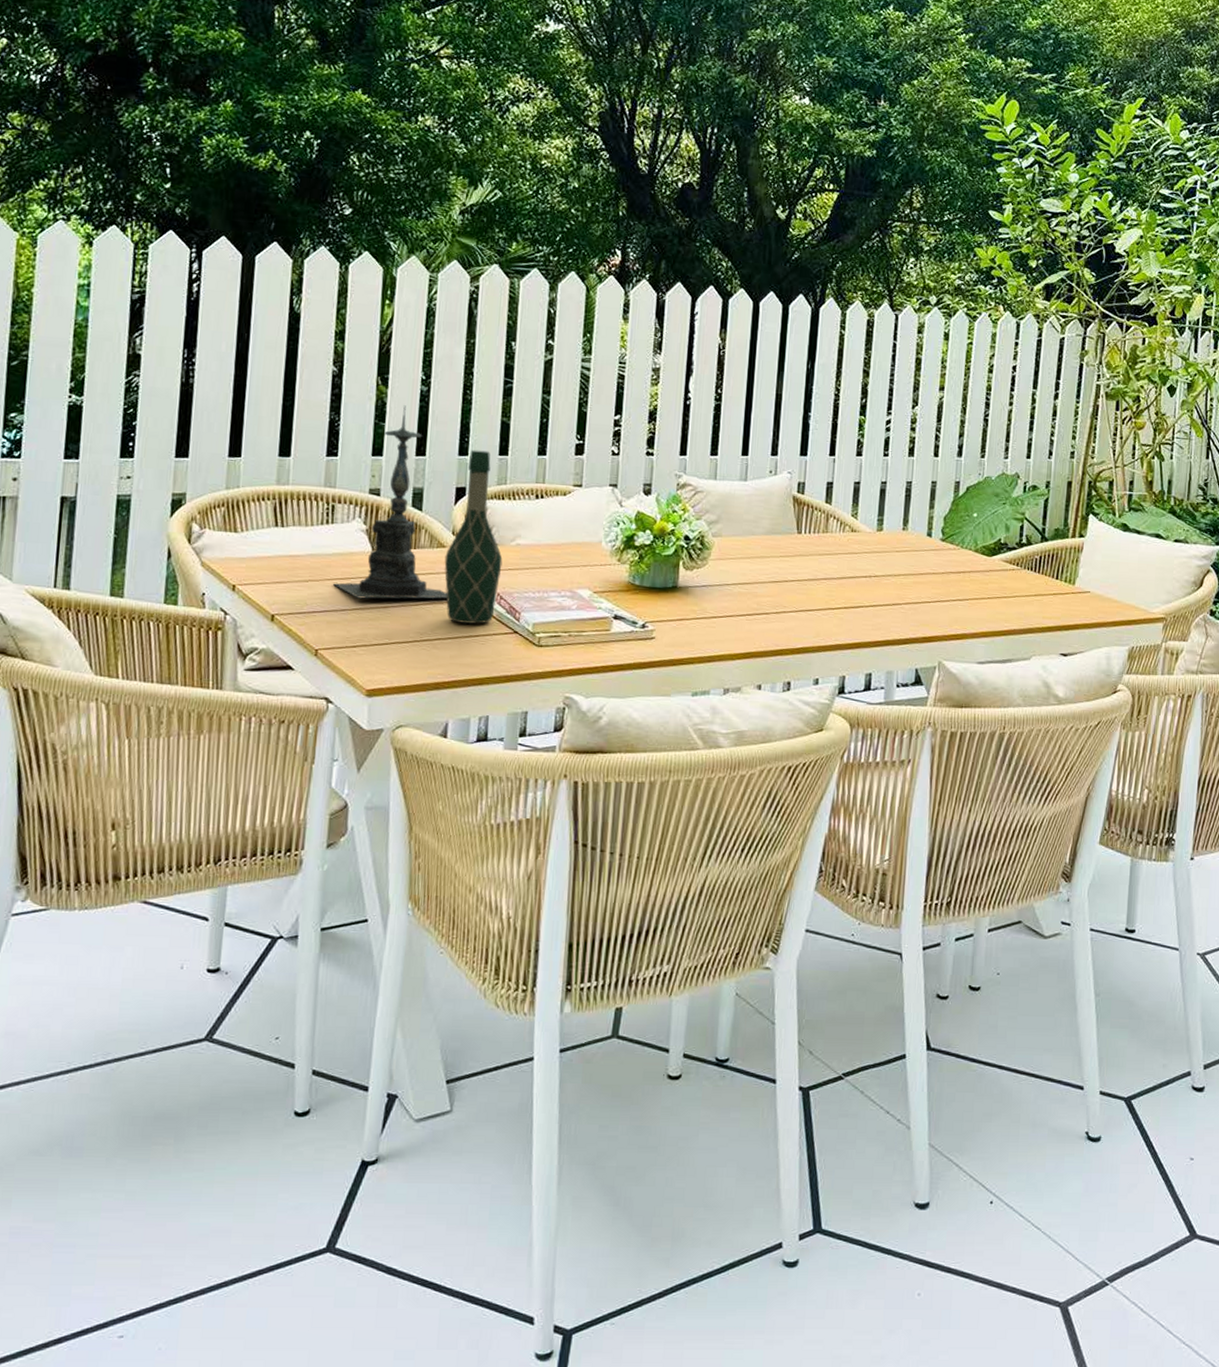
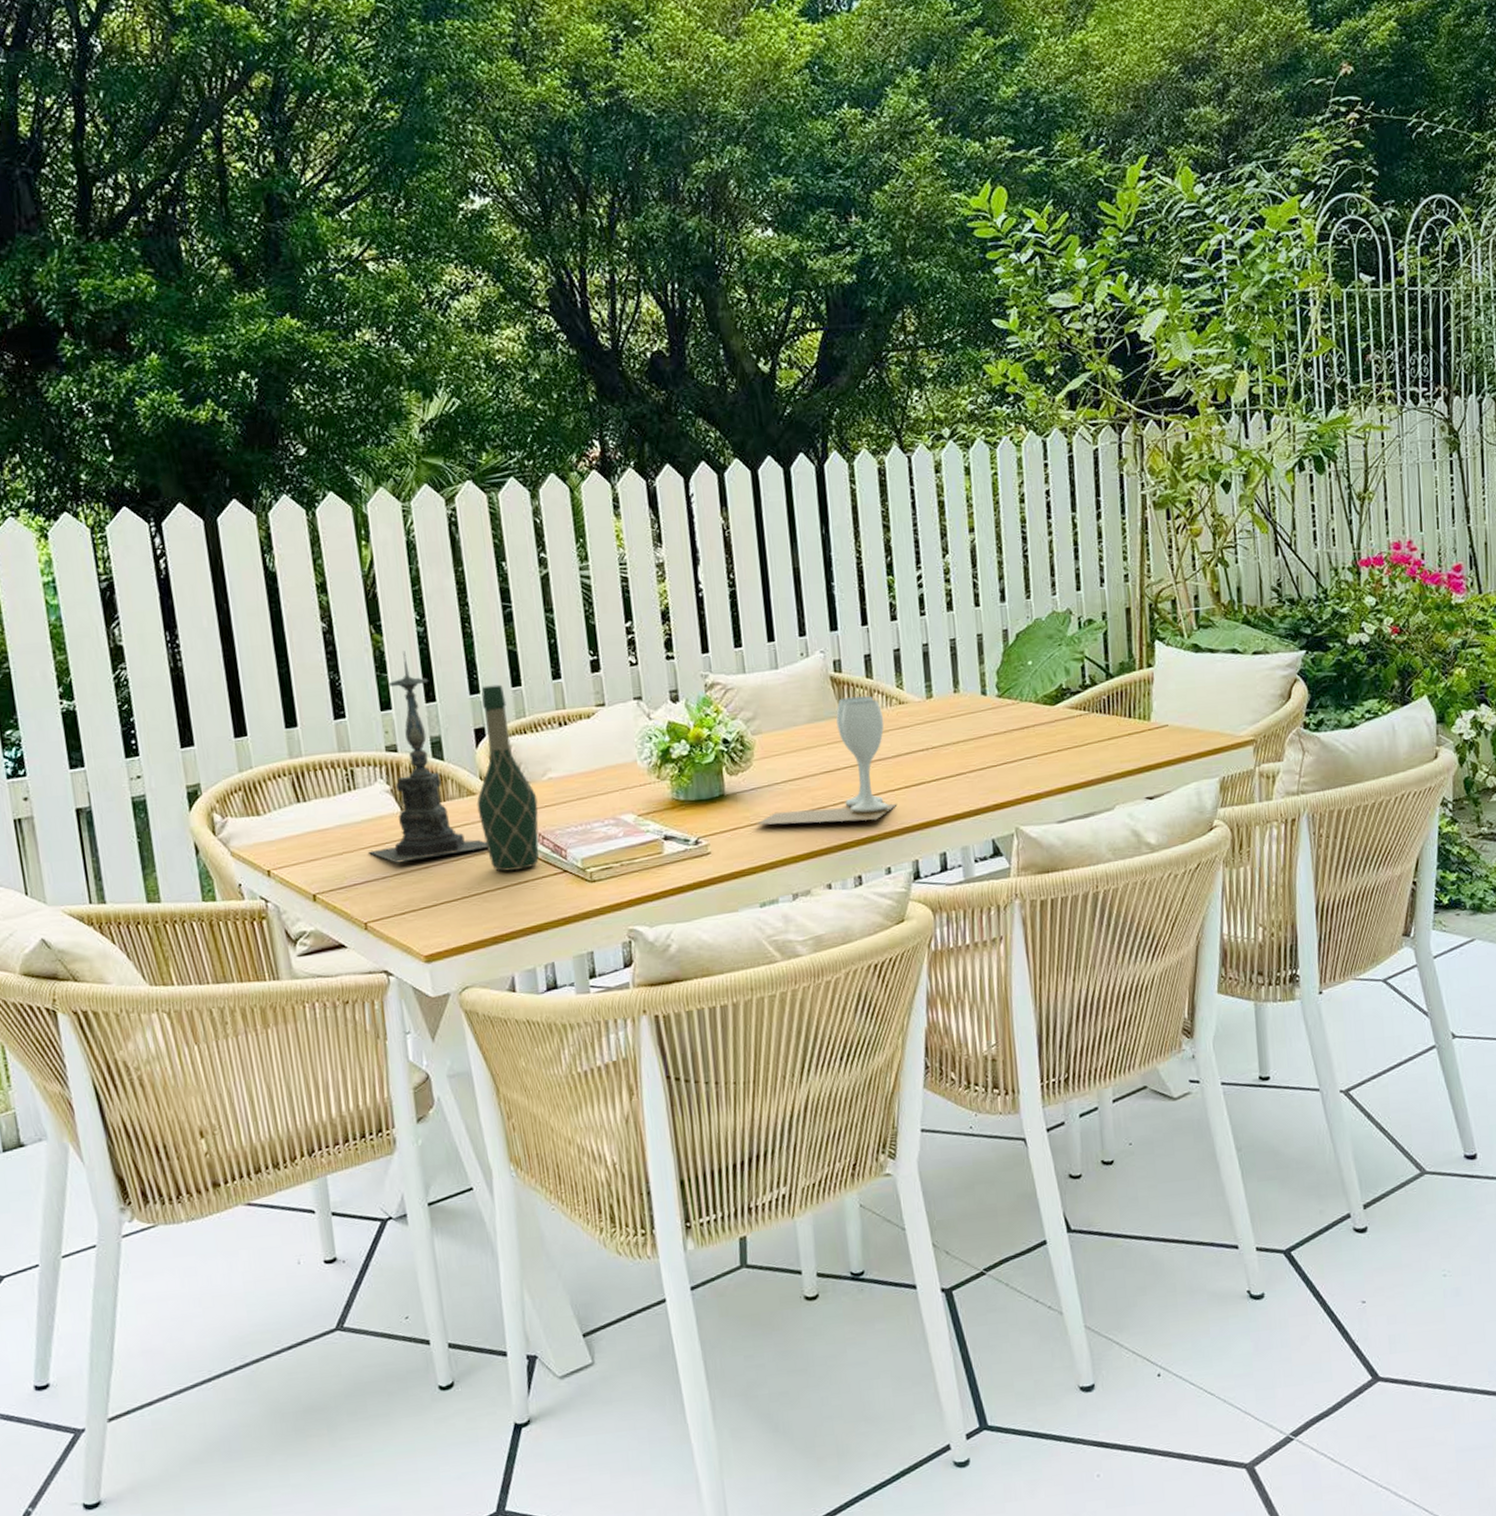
wineglass: none [701,517,836,634] -> present [756,695,898,825]

